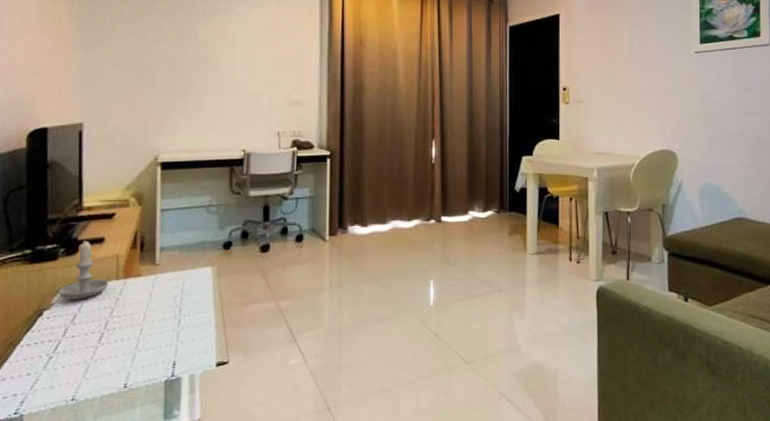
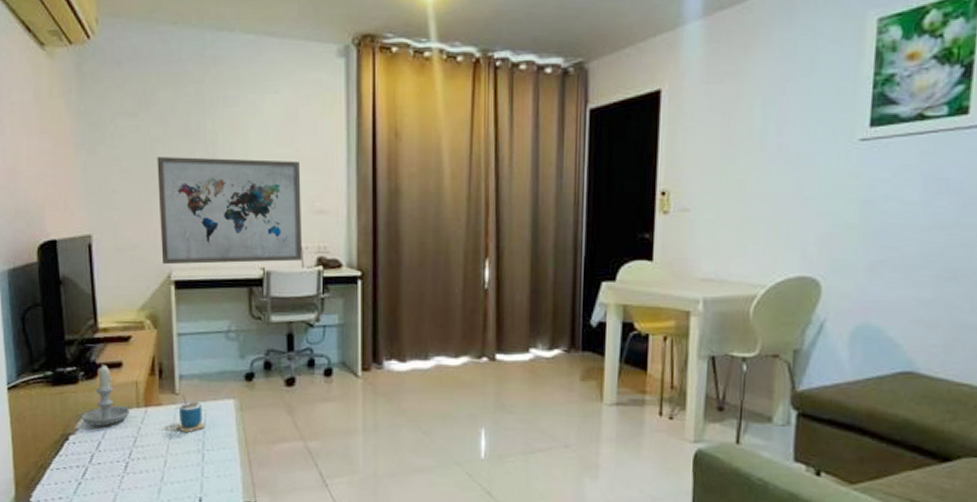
wall art: none [150,56,280,149] -> present [157,157,302,265]
cup: none [155,264,183,301] -> present [177,394,206,433]

